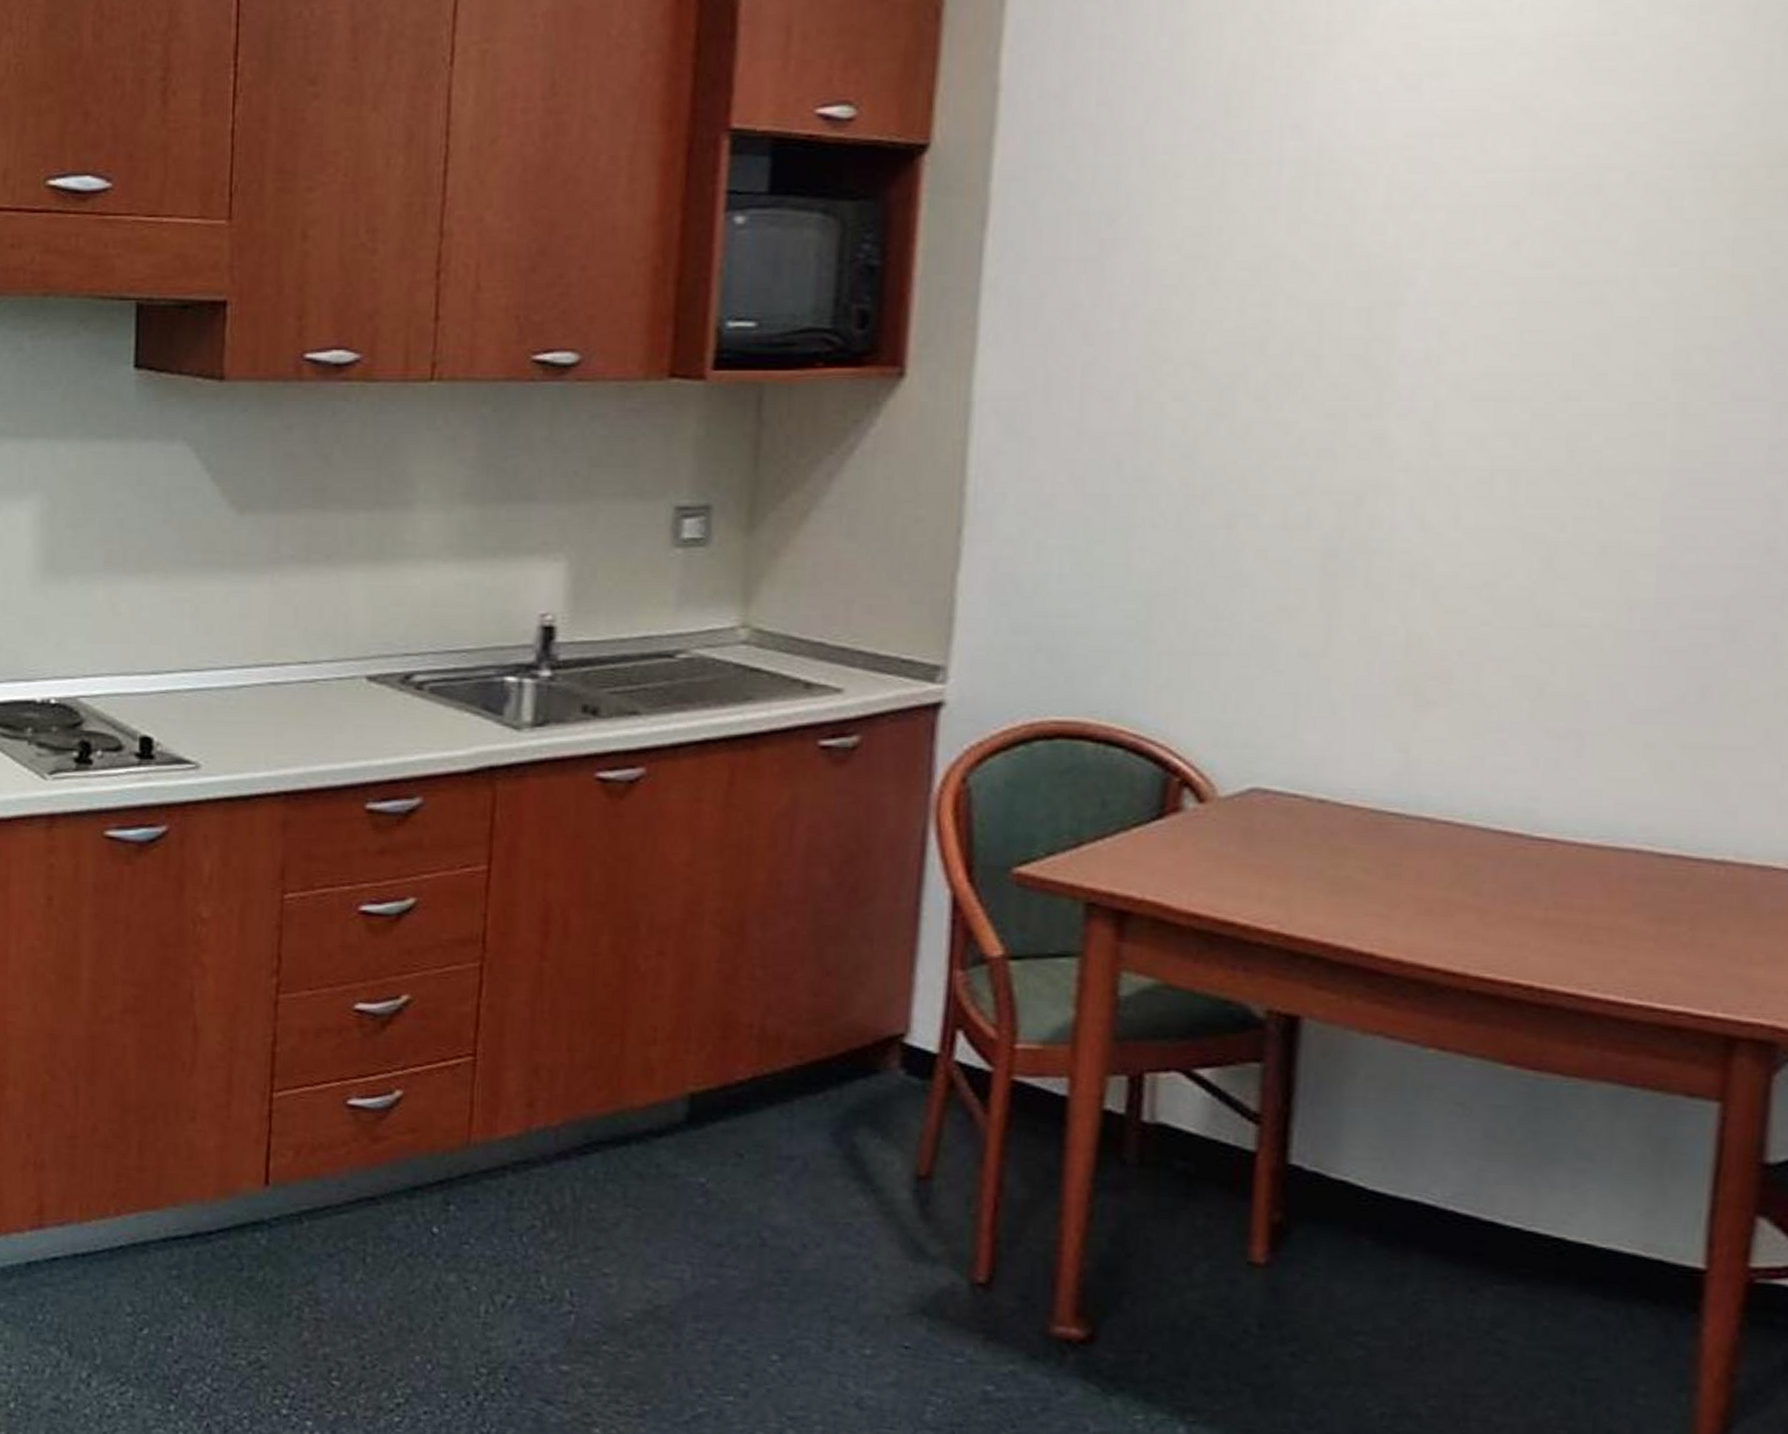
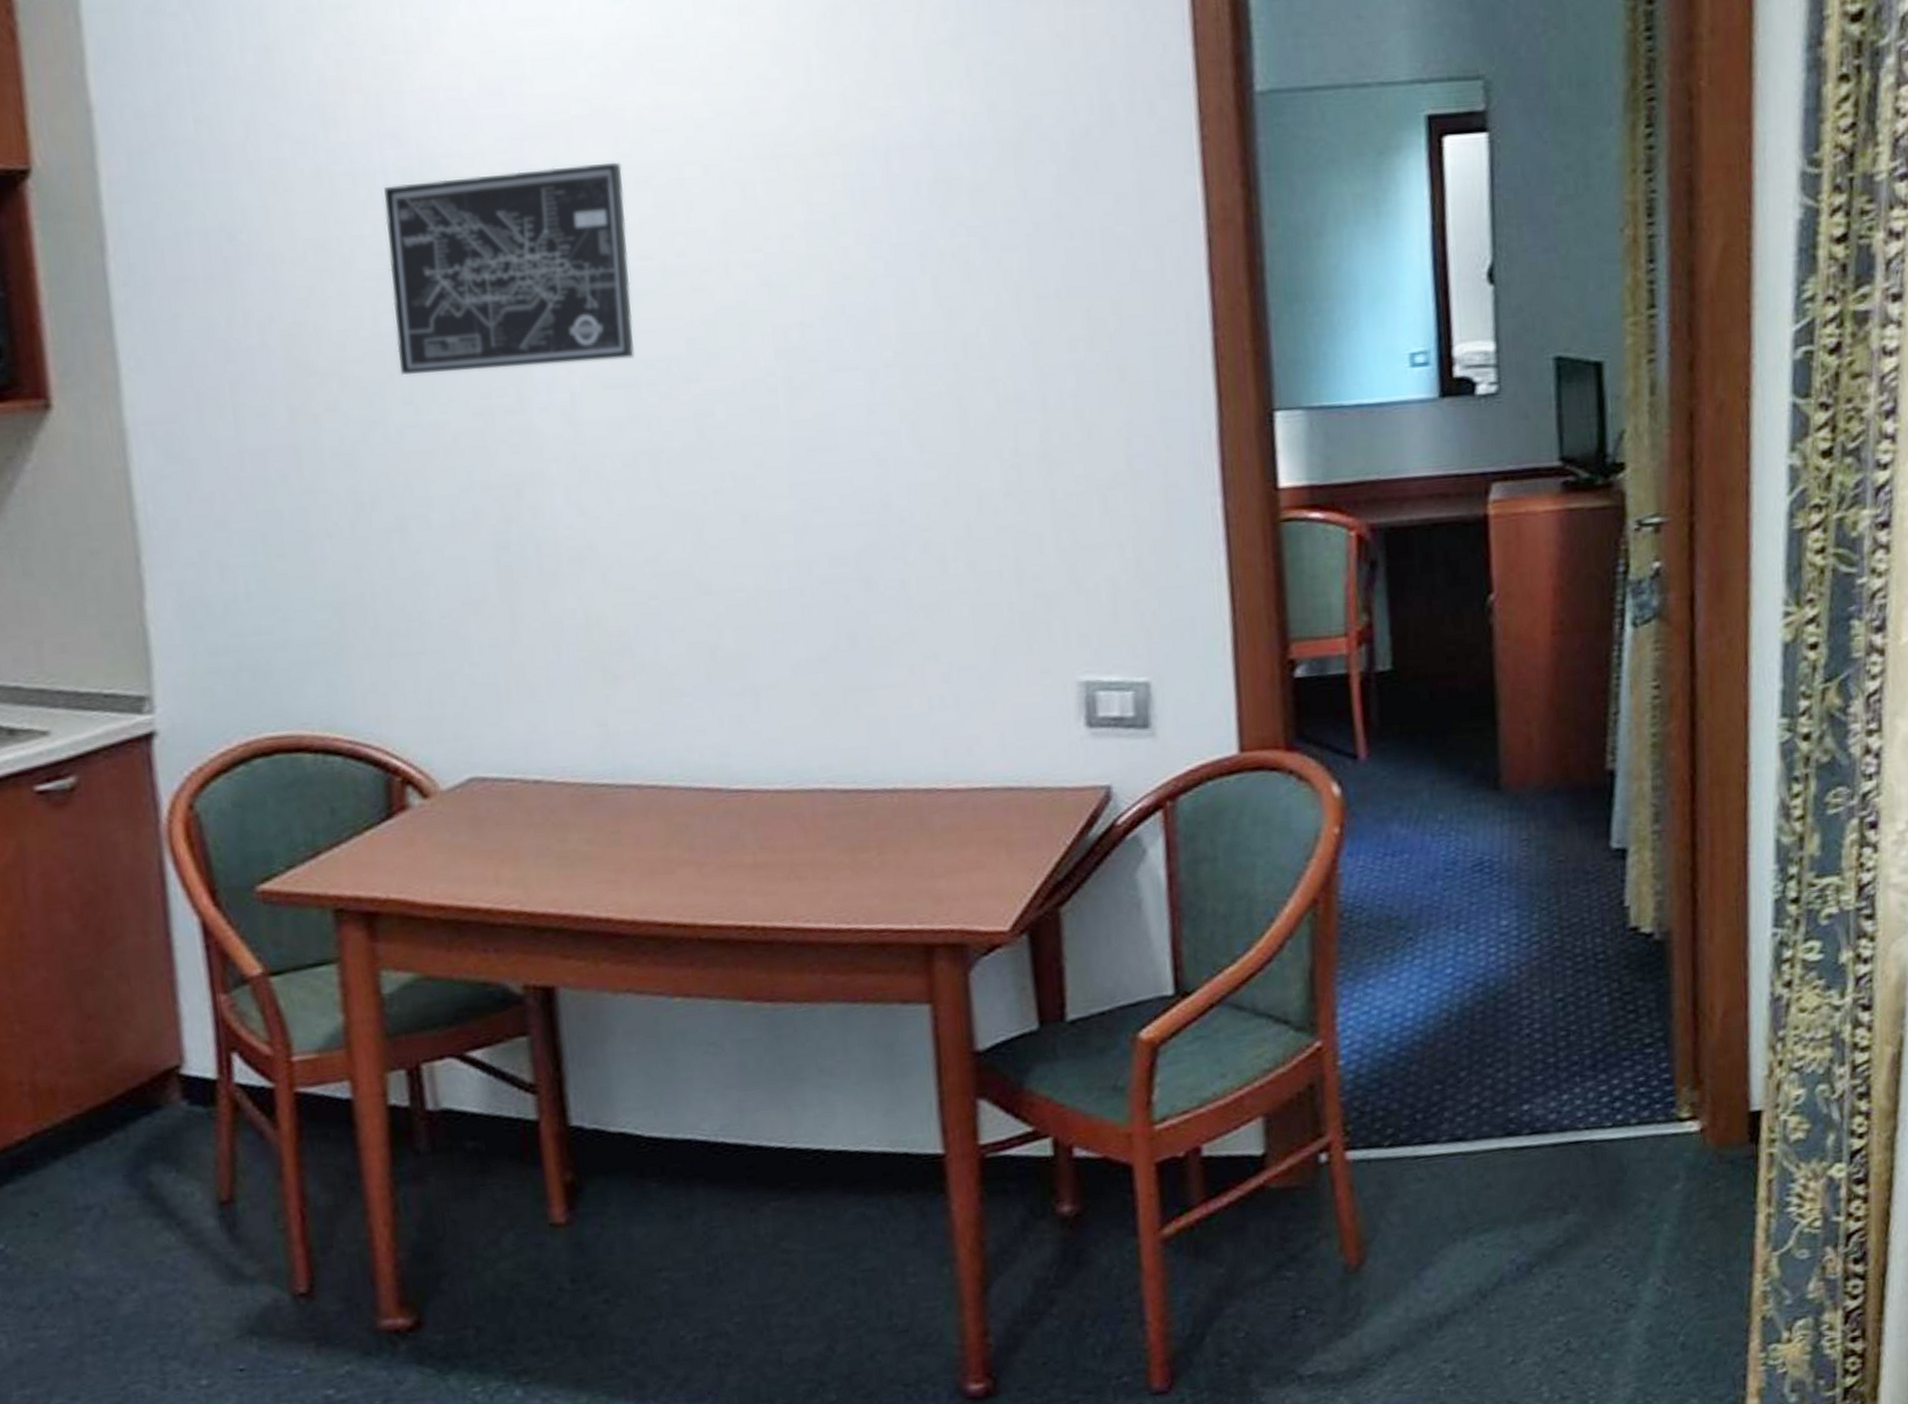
wall art: none [1257,163,1536,370] -> present [384,162,635,376]

